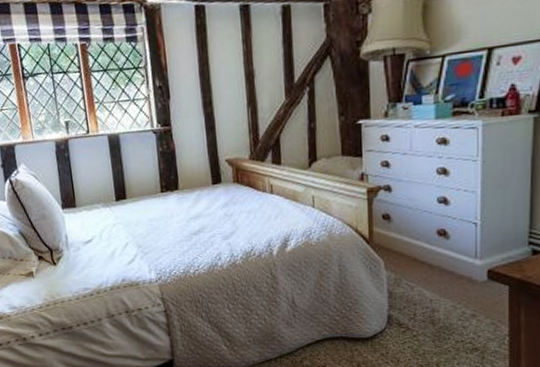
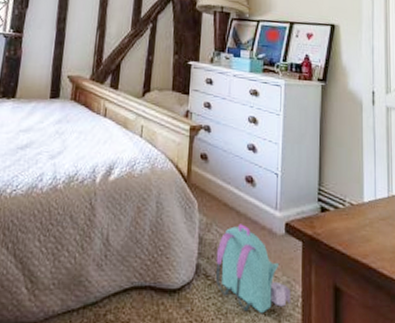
backpack: none [408,275,497,353] -> present [215,224,291,314]

